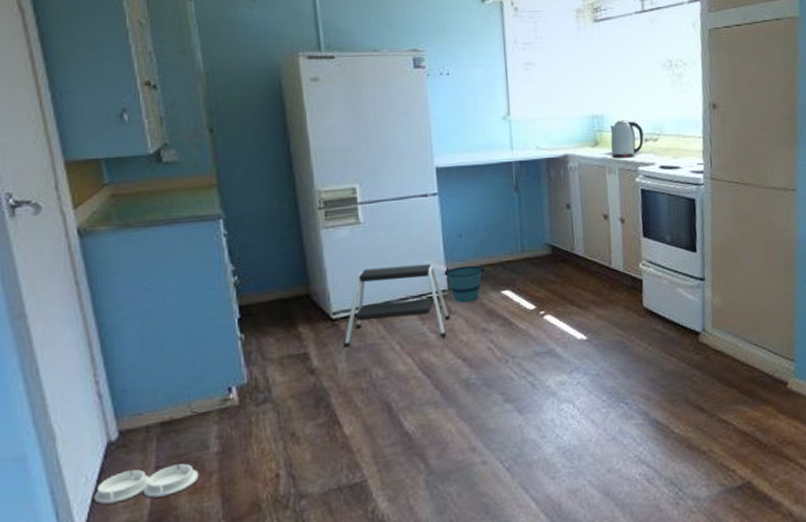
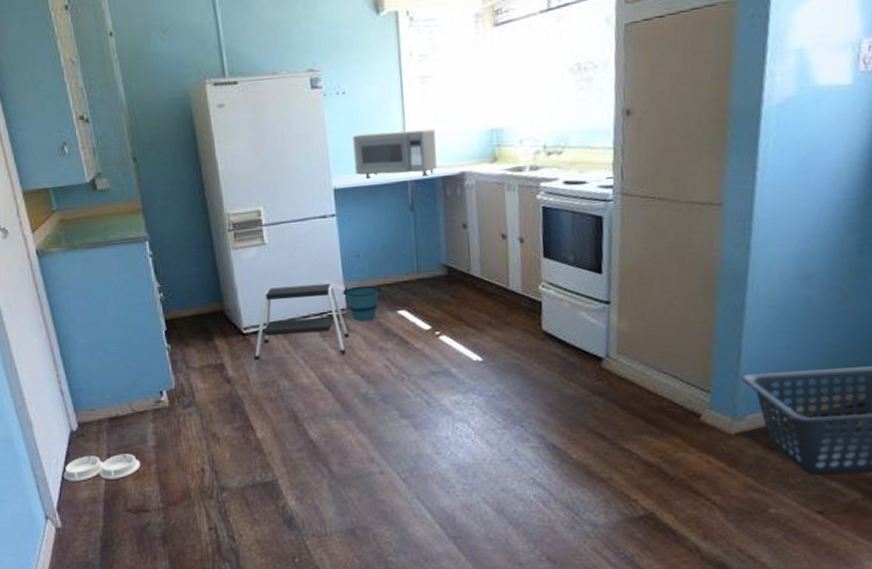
microwave: none [456,113,541,158] -> present [353,129,437,179]
kettle: present [610,120,644,159] -> none [510,132,547,174]

